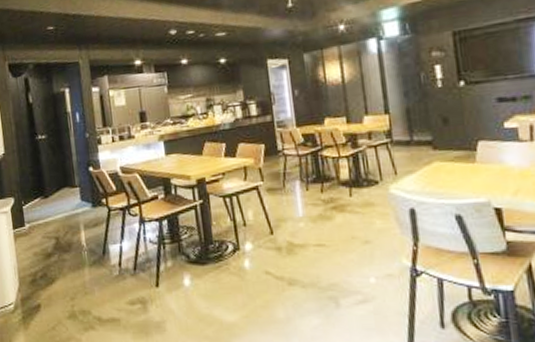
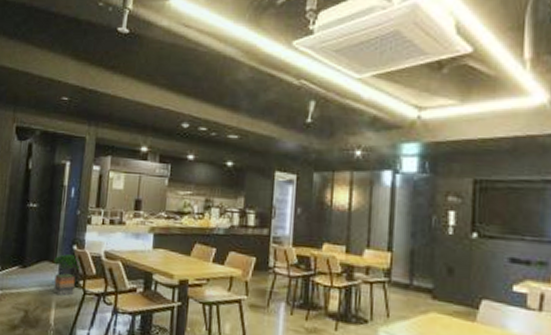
potted tree: none [73,176,100,217] -> present [53,254,80,296]

